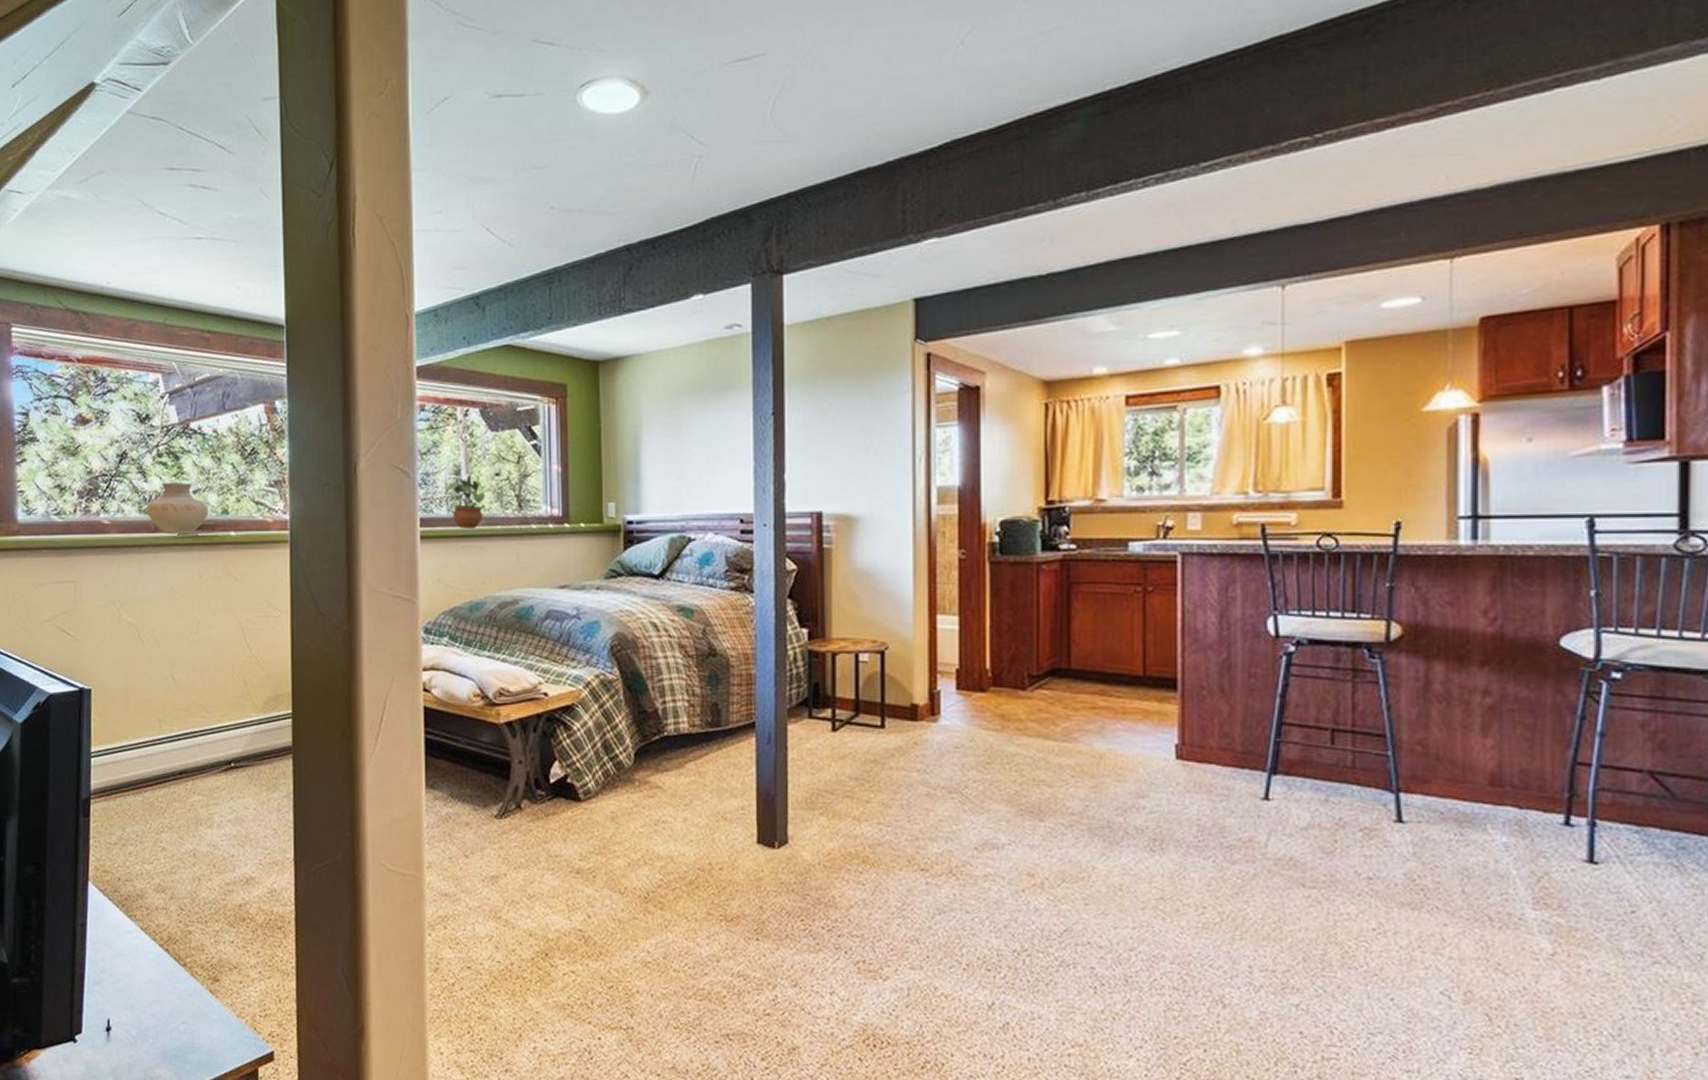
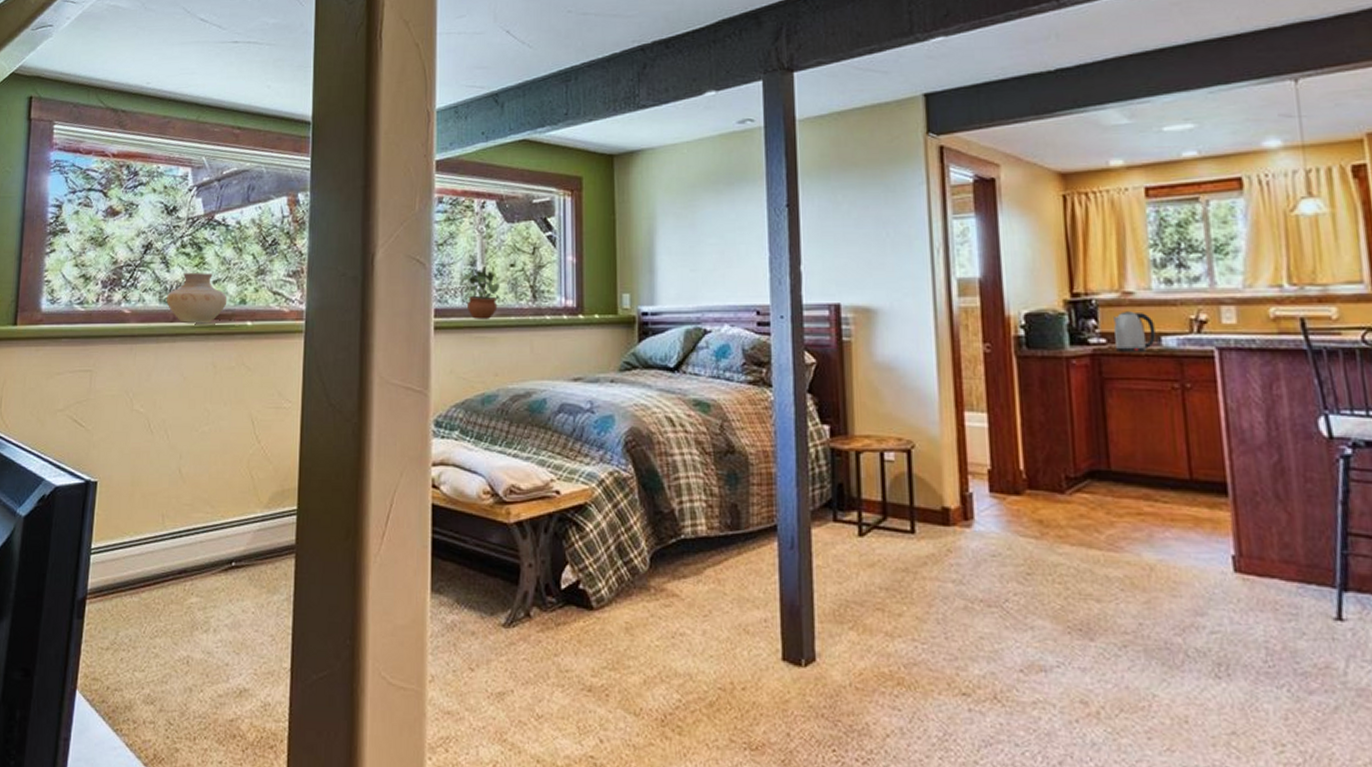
kettle: none [1085,518,1123,557] -> present [1113,311,1156,352]

